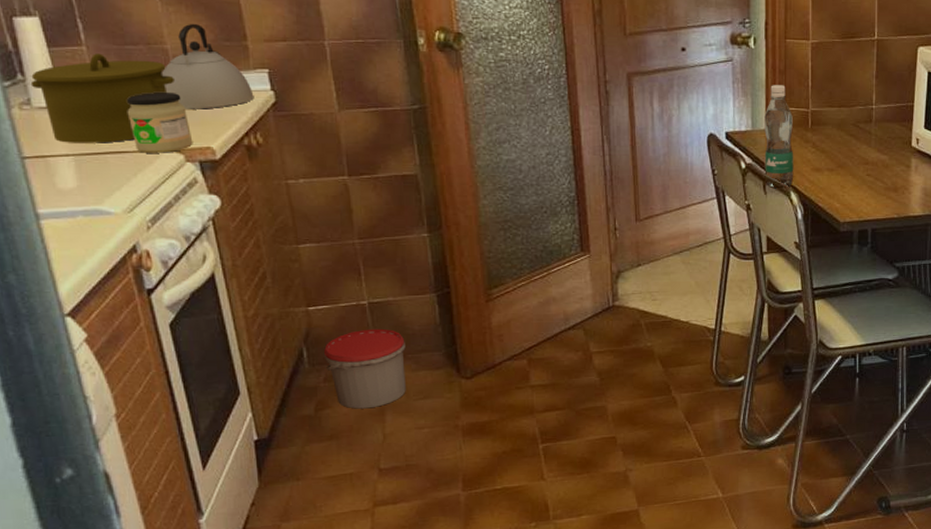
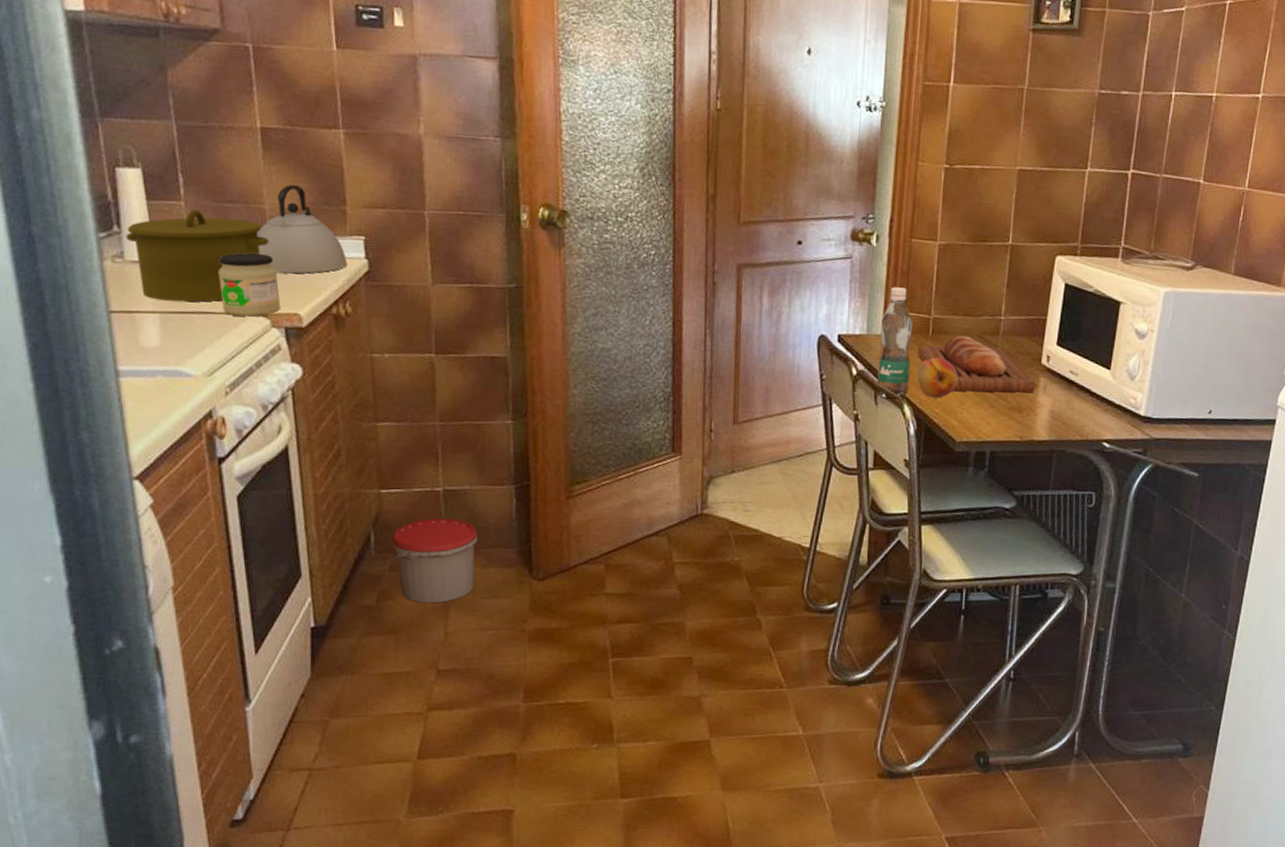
bread loaf: none [800,125,908,176] -> present [918,334,1036,393]
fruit: none [801,147,838,184] -> present [917,357,959,398]

